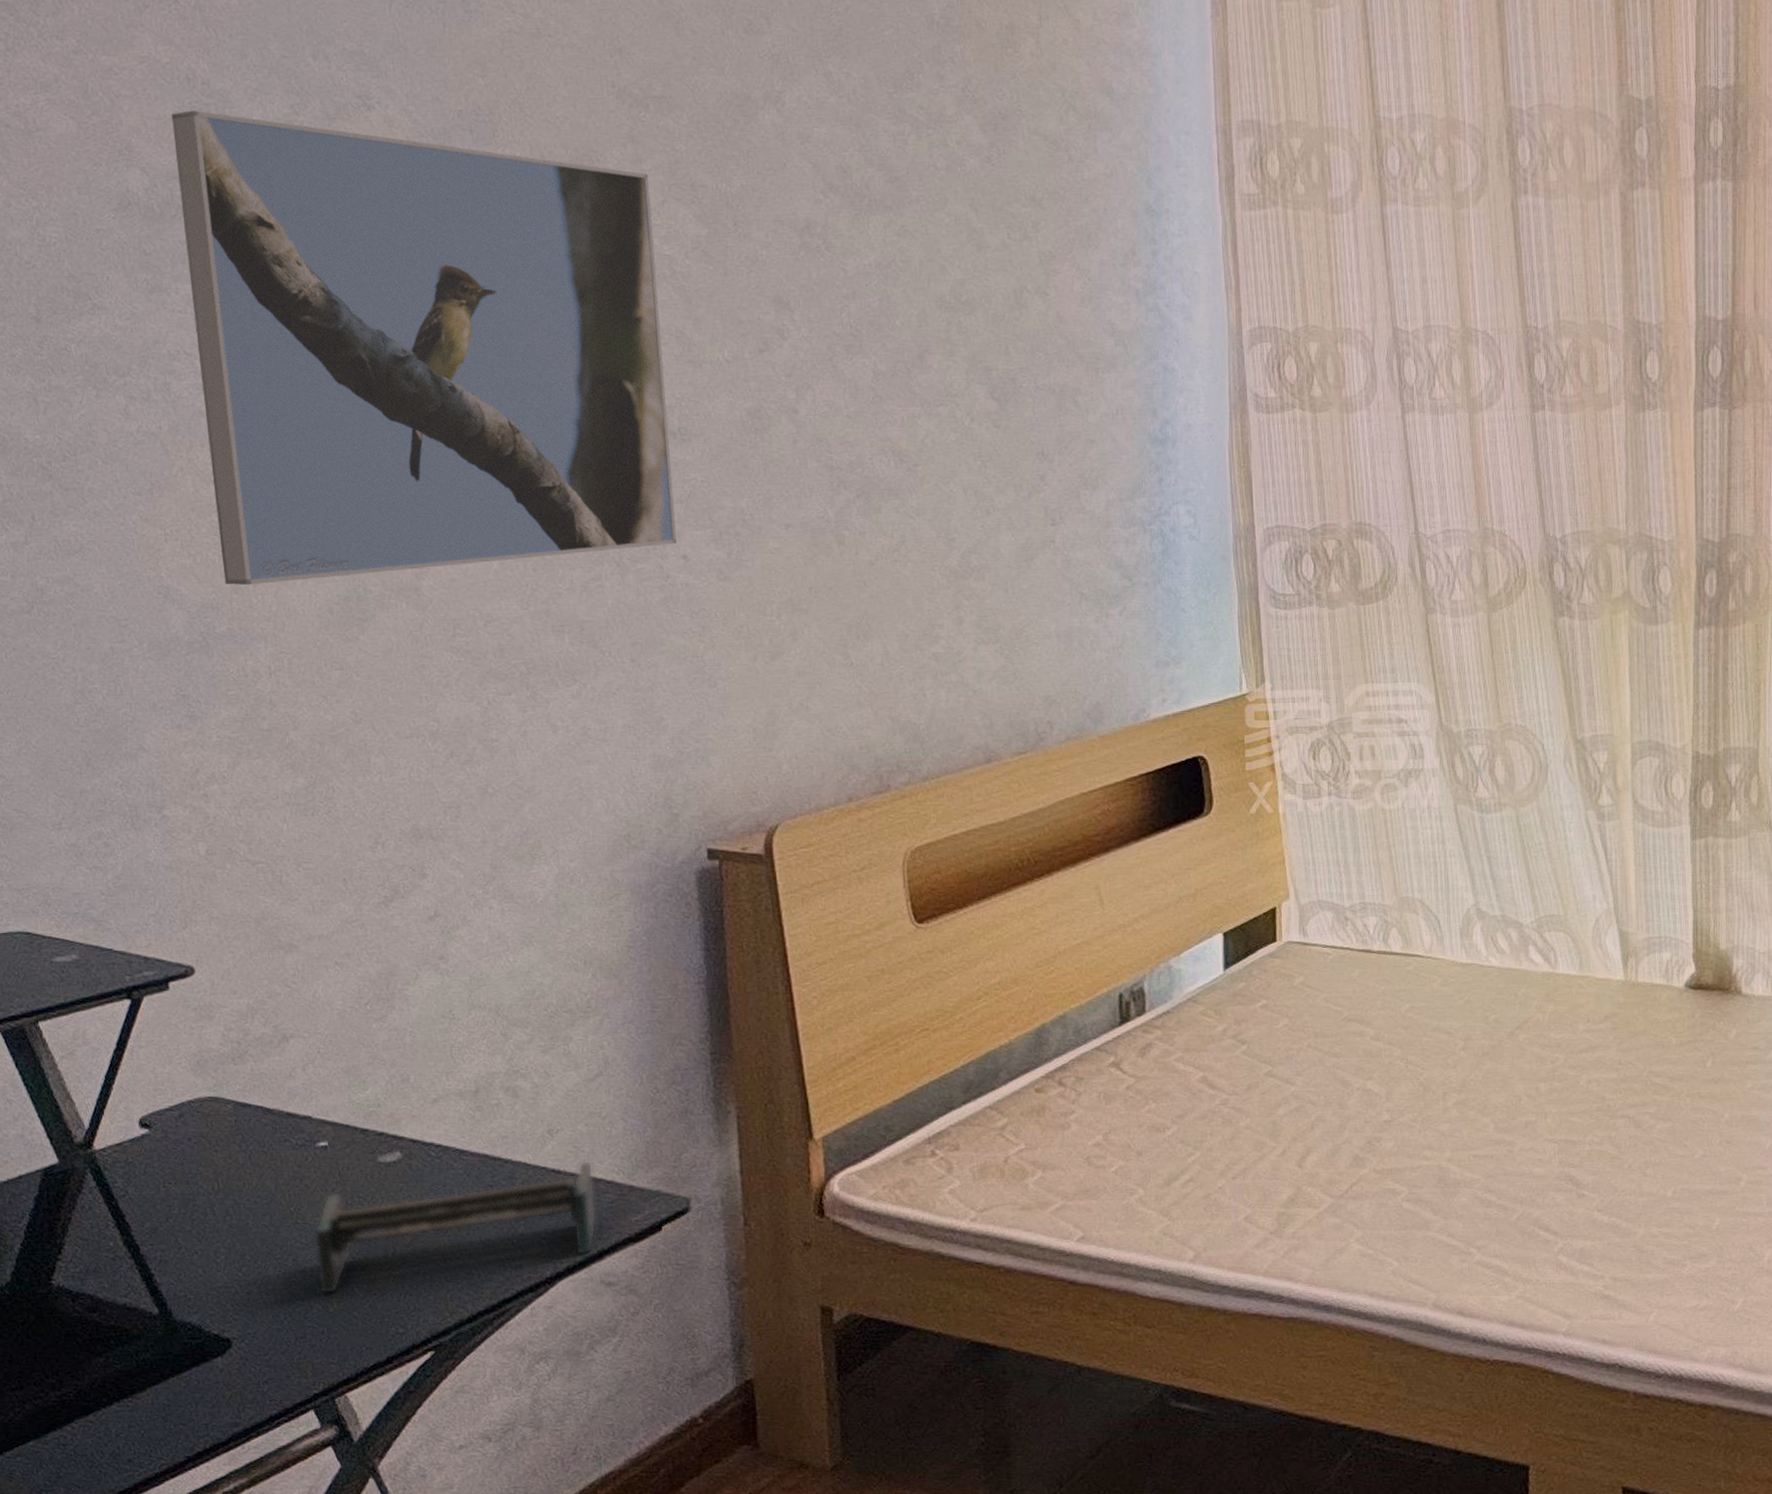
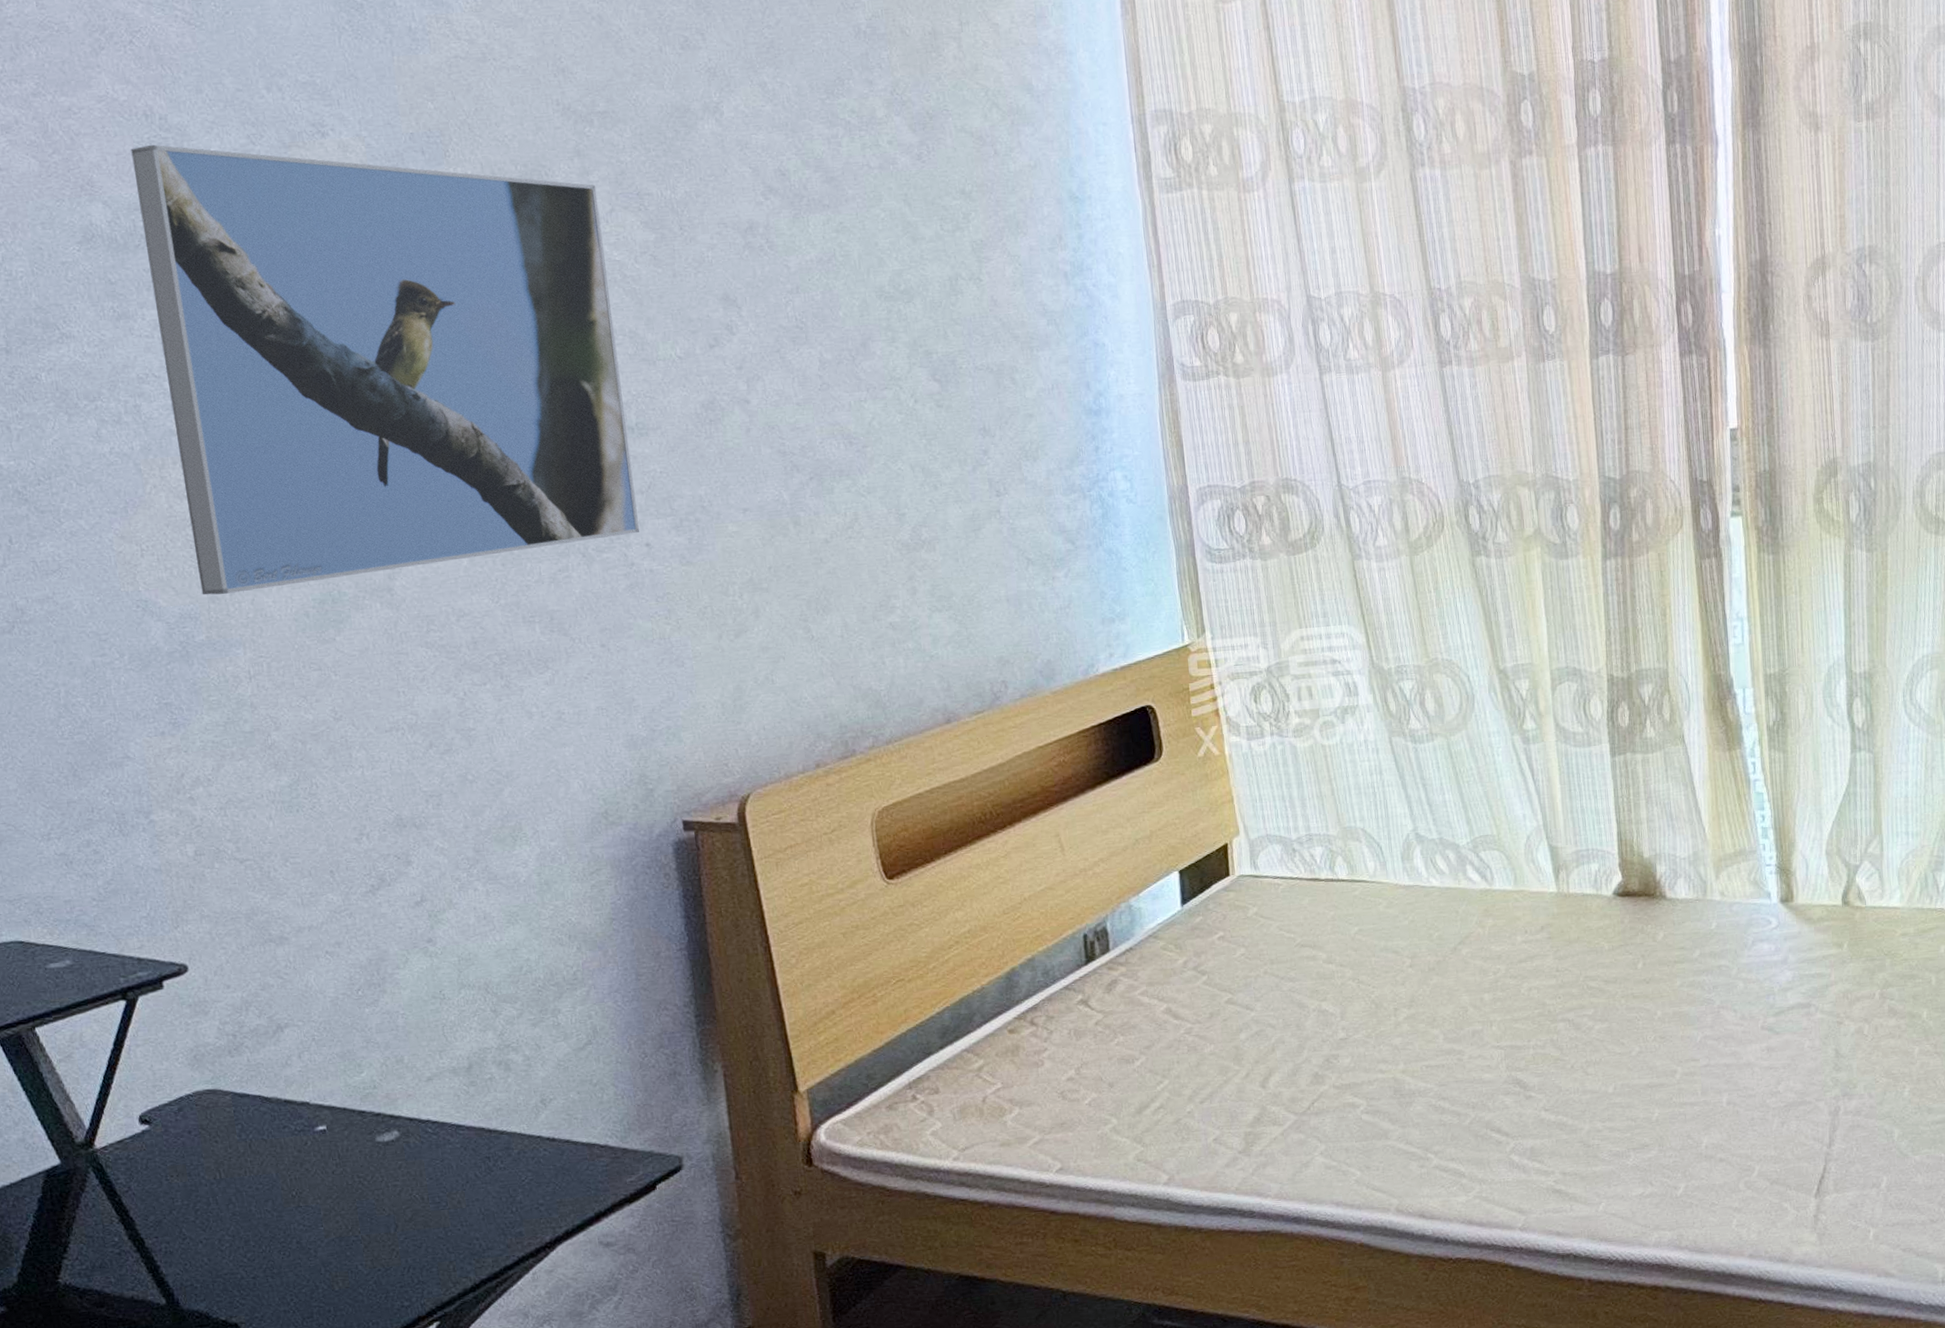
shelf: present [314,1160,597,1295] -> none [316,1126,594,1275]

